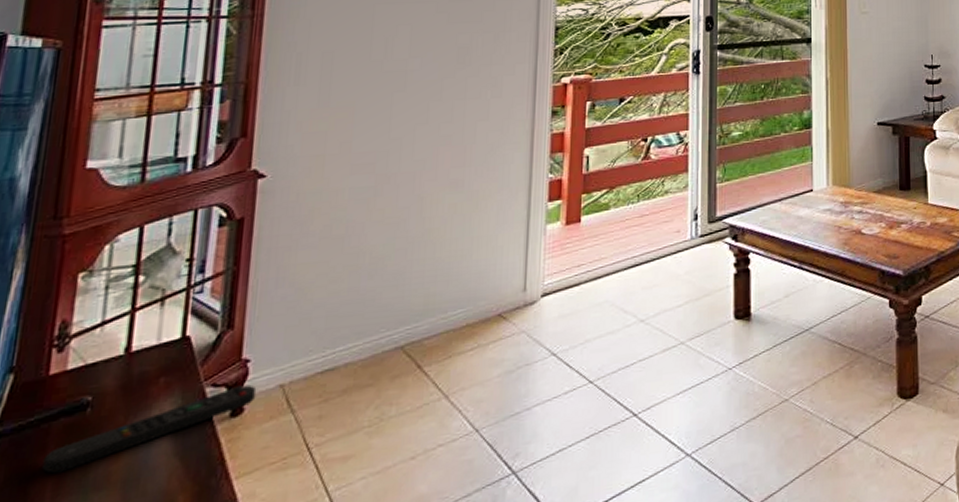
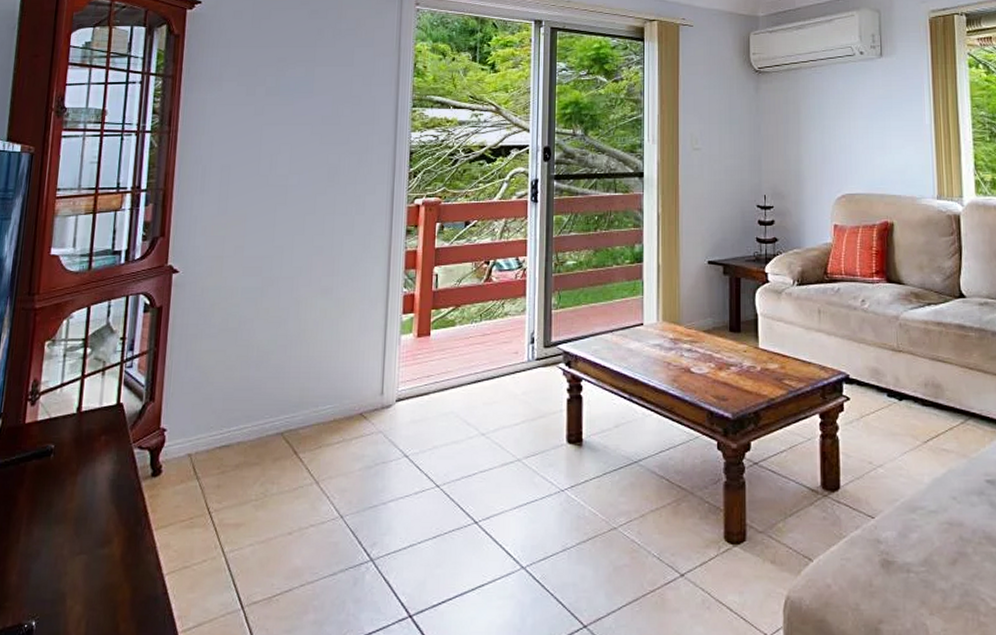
remote control: present [42,385,257,474] -> none [21,450,171,505]

